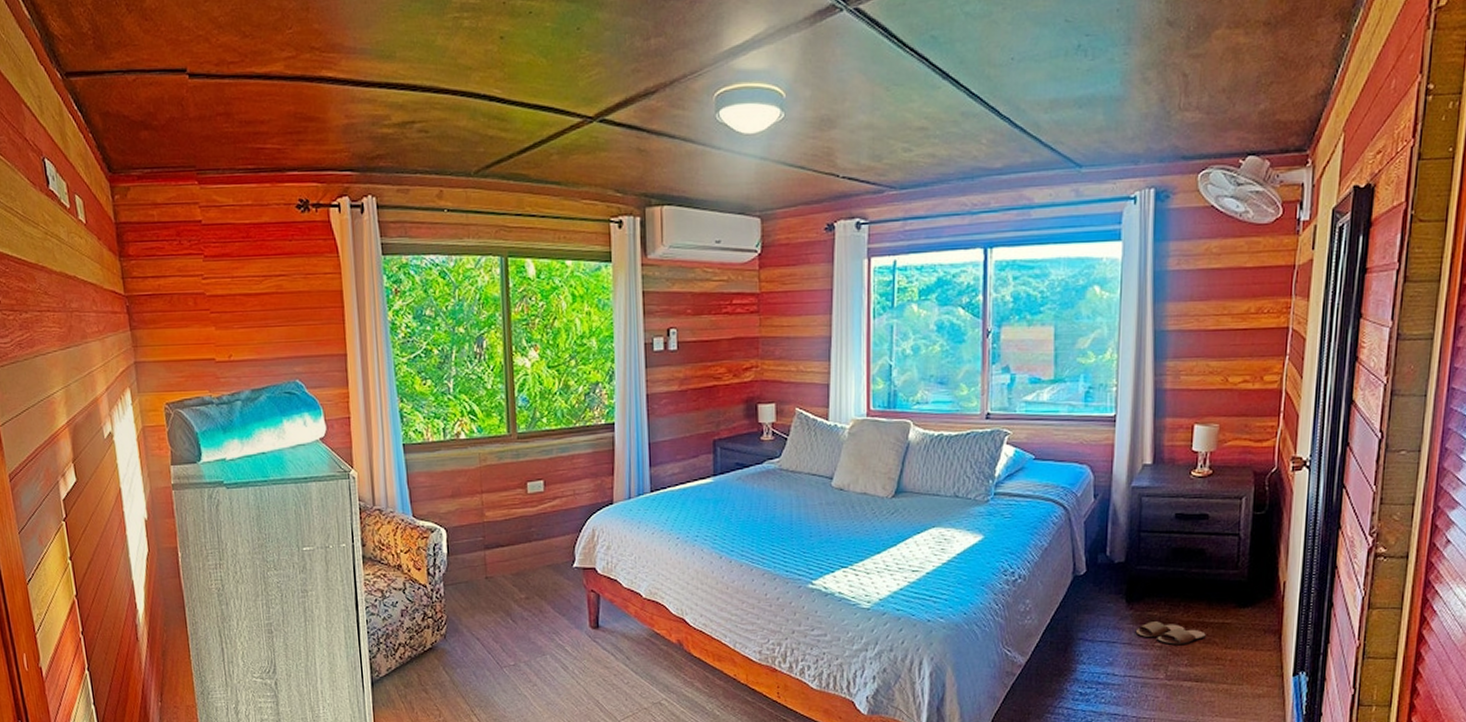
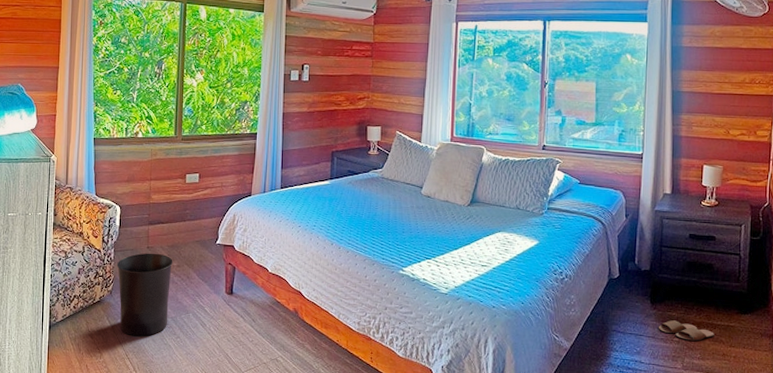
waste bin: none [448,584,520,688] -> present [116,253,173,337]

